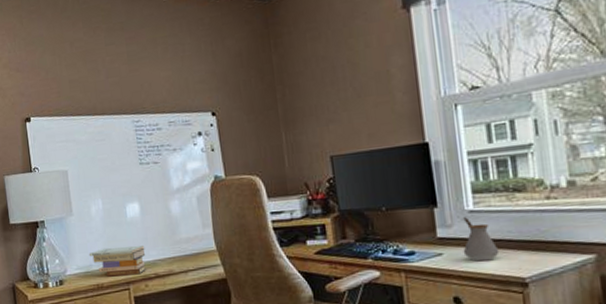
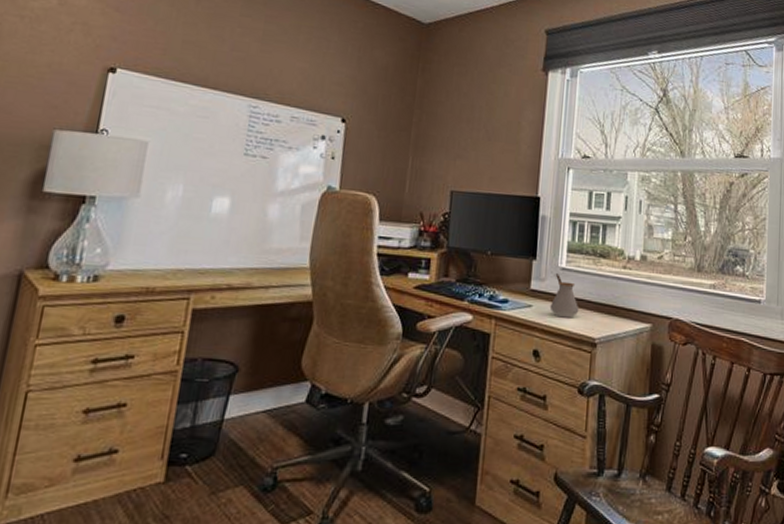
books: present [88,246,146,277] -> none [146,243,224,283]

